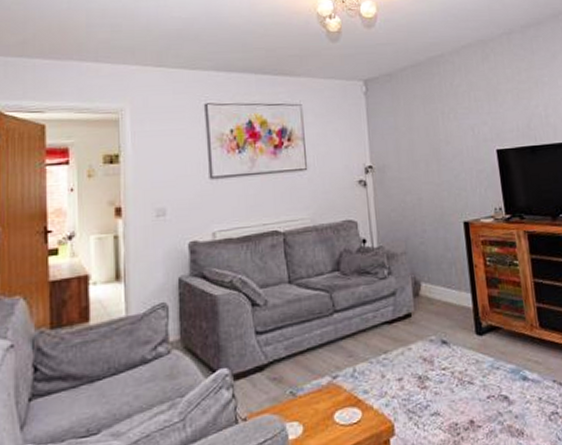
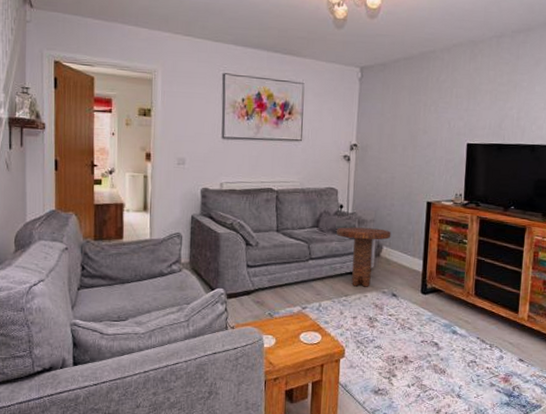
side table: none [362,261,429,339] -> present [337,227,391,287]

